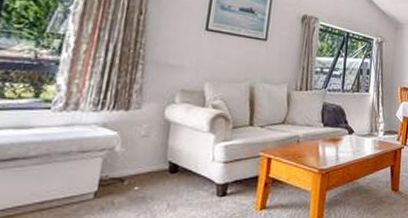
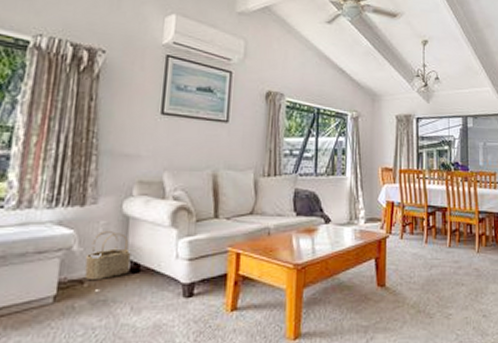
wicker basket: none [125,134,171,179] -> present [84,231,132,281]

